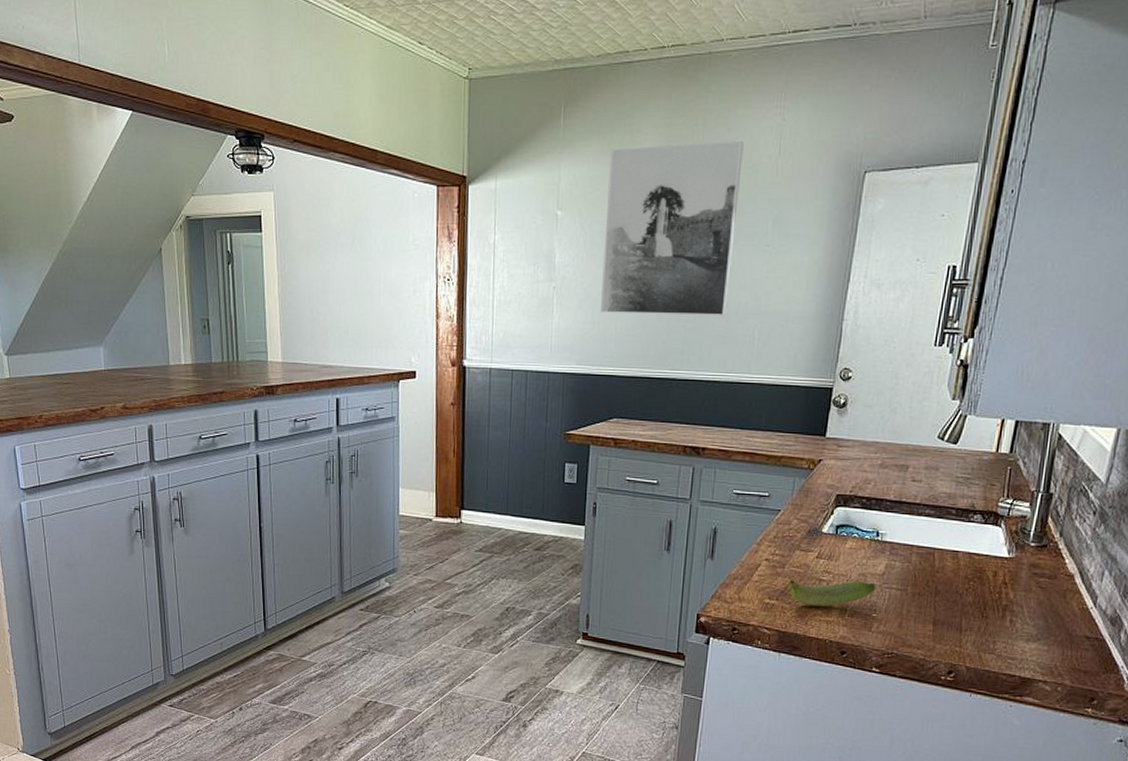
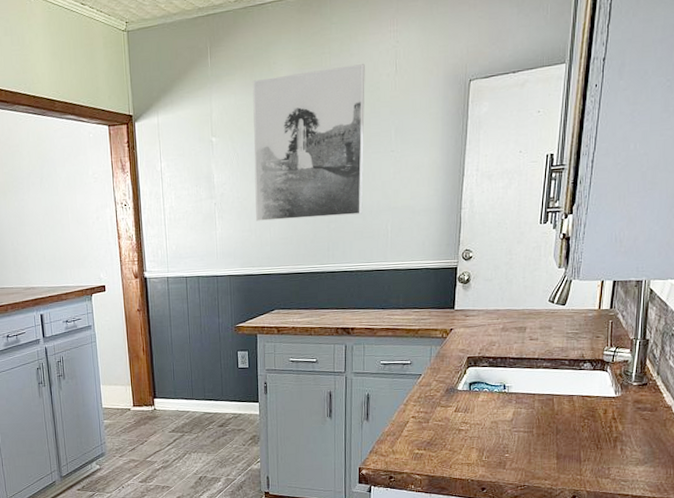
banana: present [789,580,876,607] -> none [434,428,506,453]

